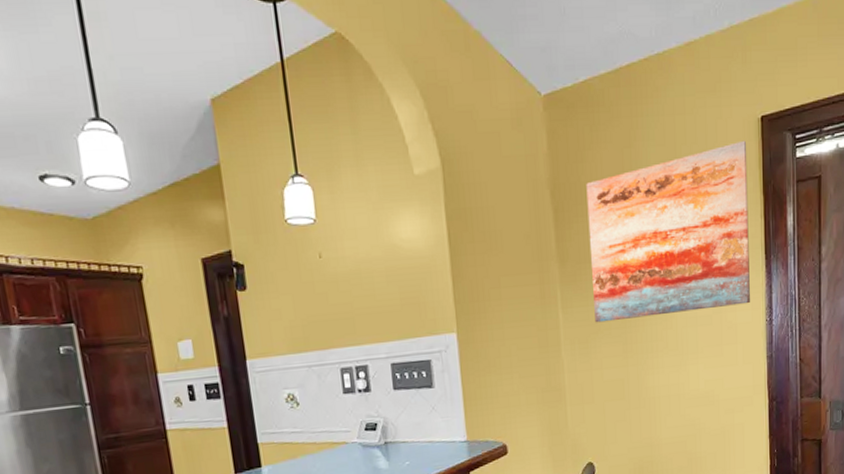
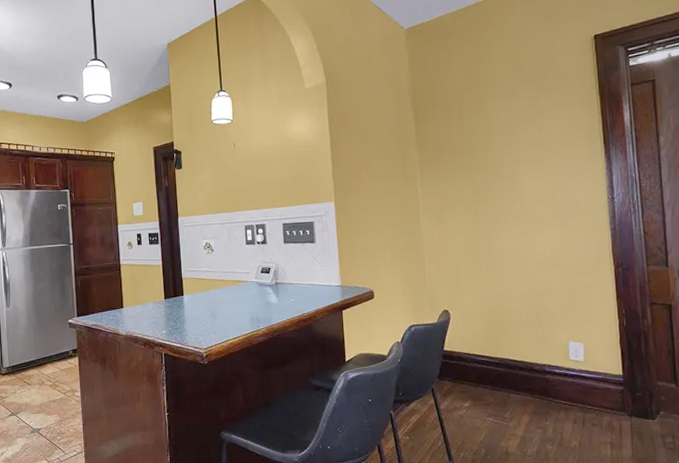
wall art: present [586,140,750,323] -> none [441,54,591,197]

